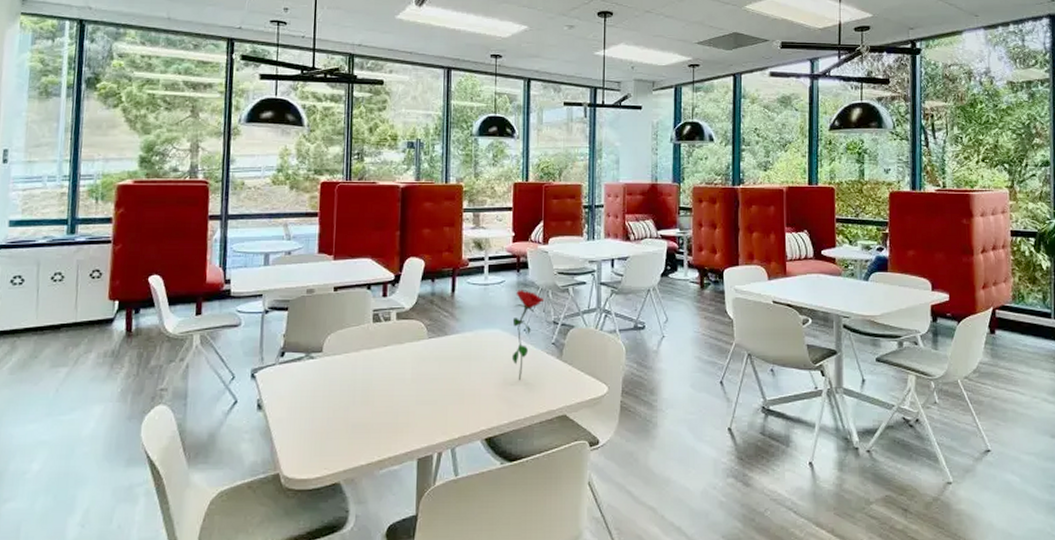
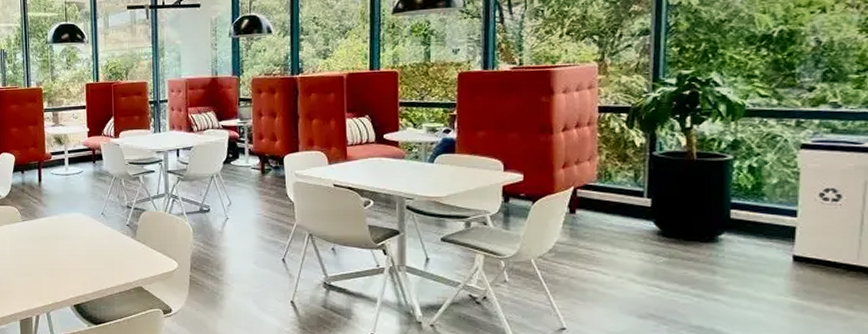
flower: present [511,290,545,381] -> none [91,179,118,258]

